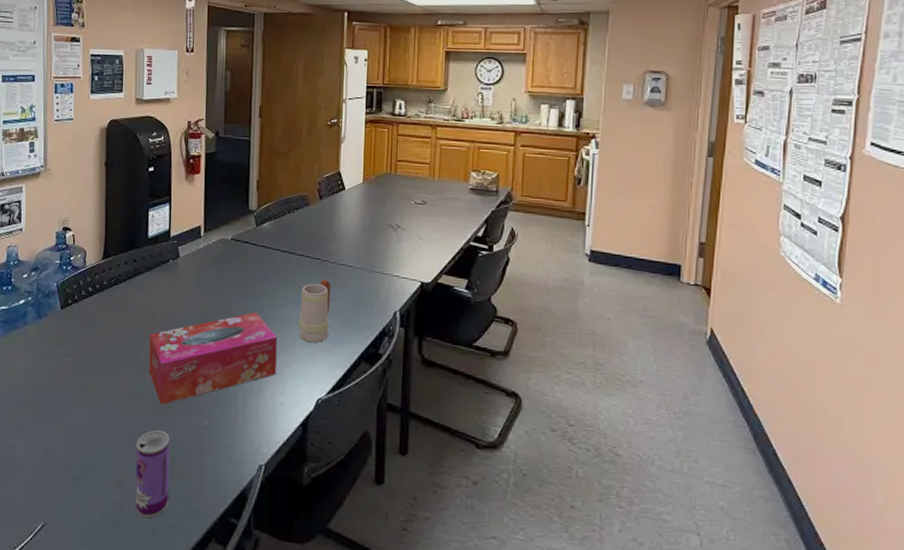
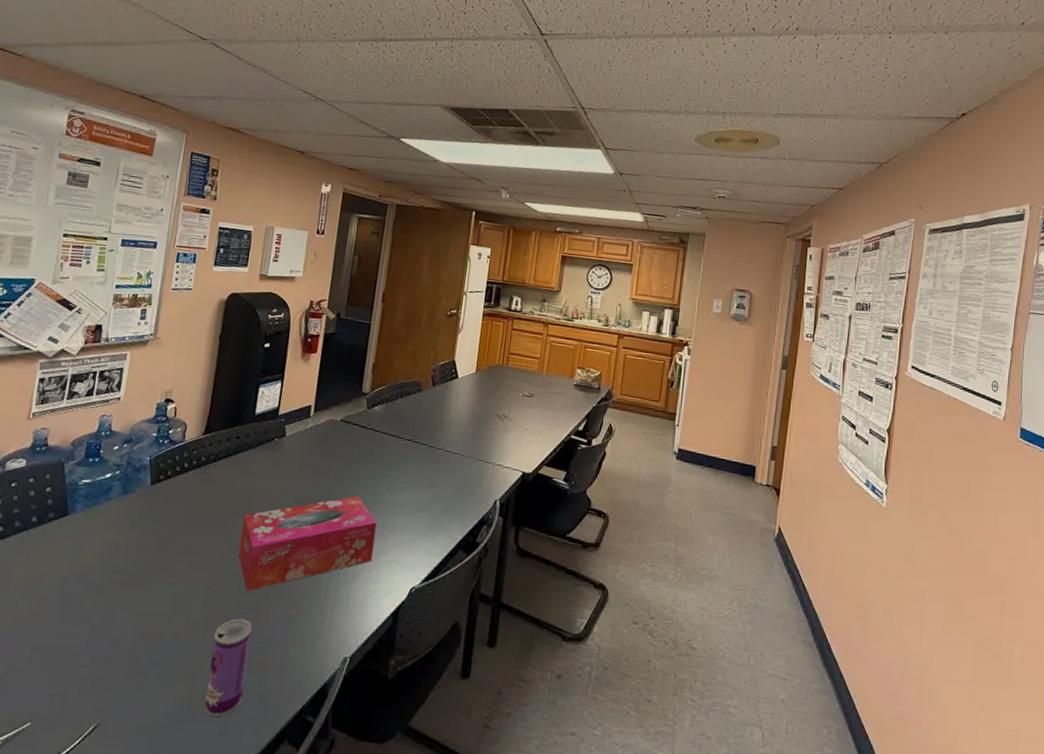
mug: present [298,280,331,343] -> none [399,465,436,530]

